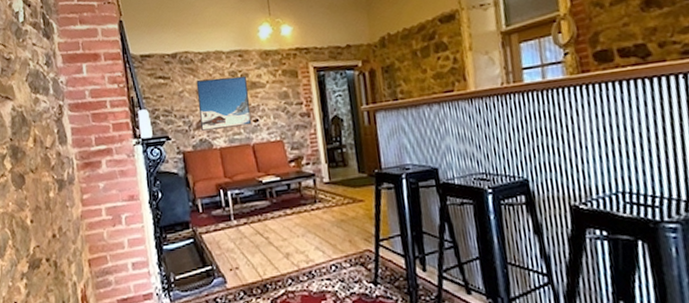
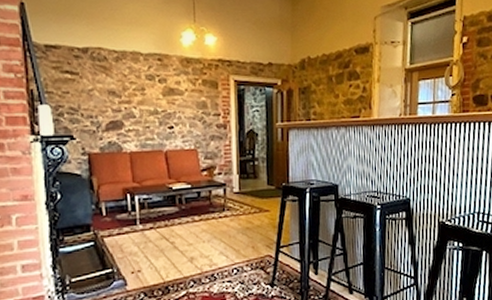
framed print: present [196,75,252,131] -> none [108,79,167,133]

